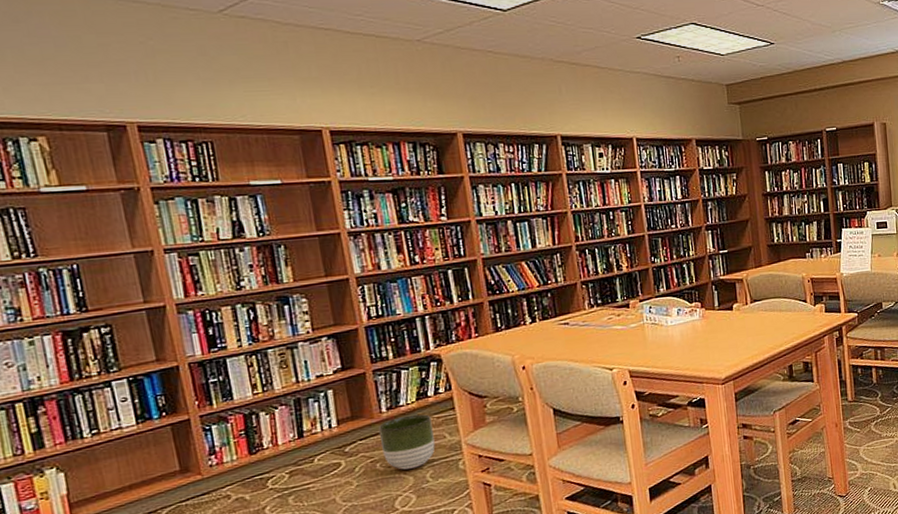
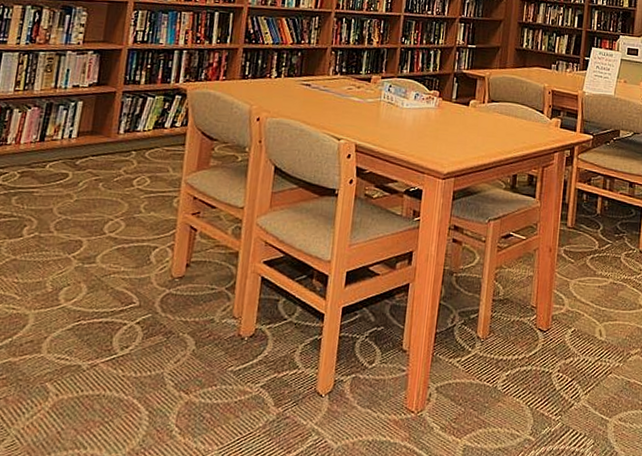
planter: present [378,414,435,470] -> none [108,141,162,196]

